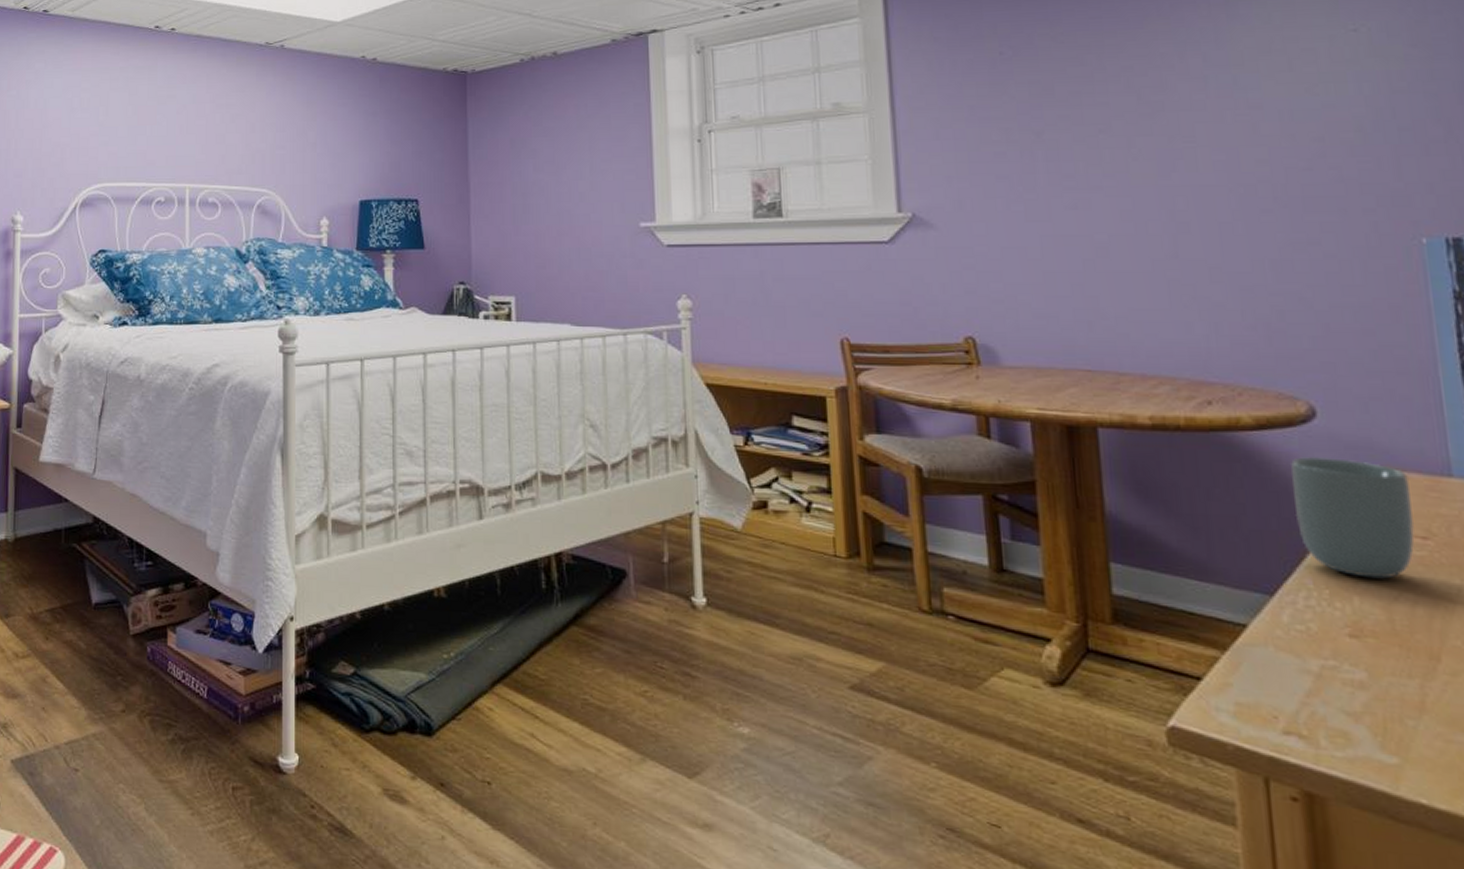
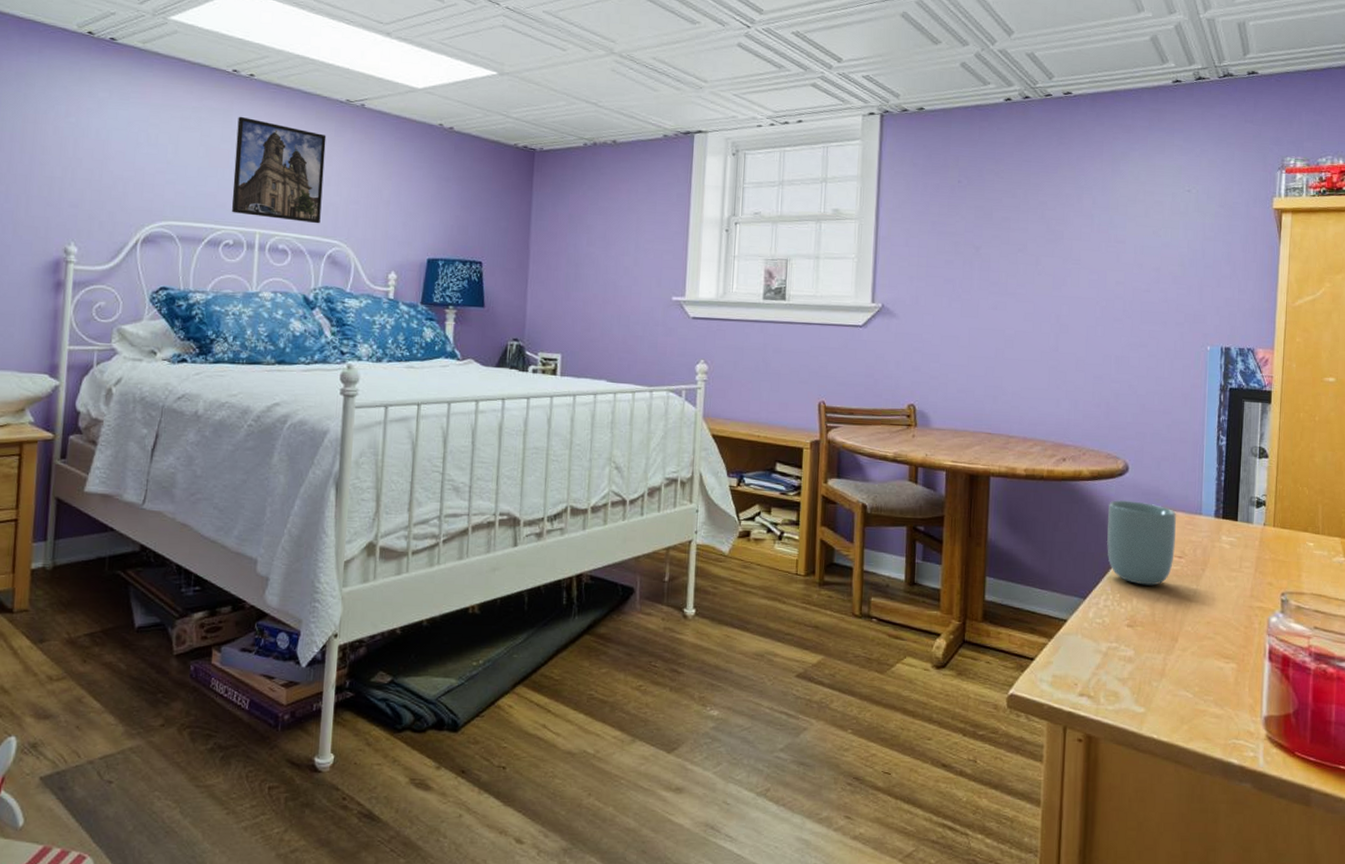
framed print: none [161,71,248,173] -> present [231,116,327,224]

